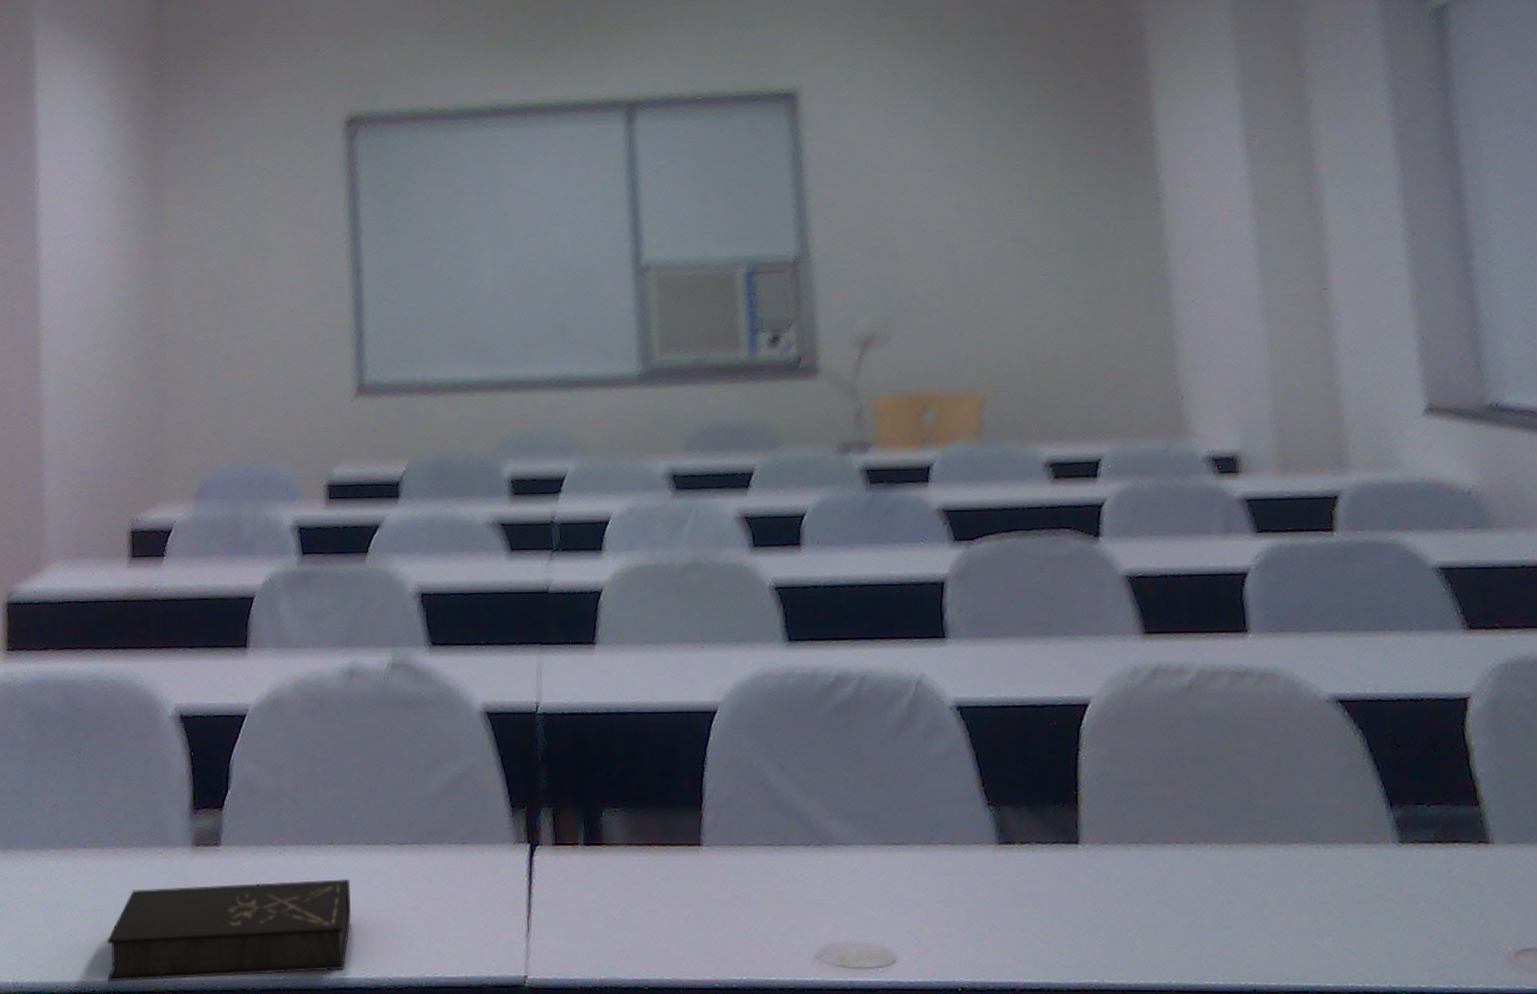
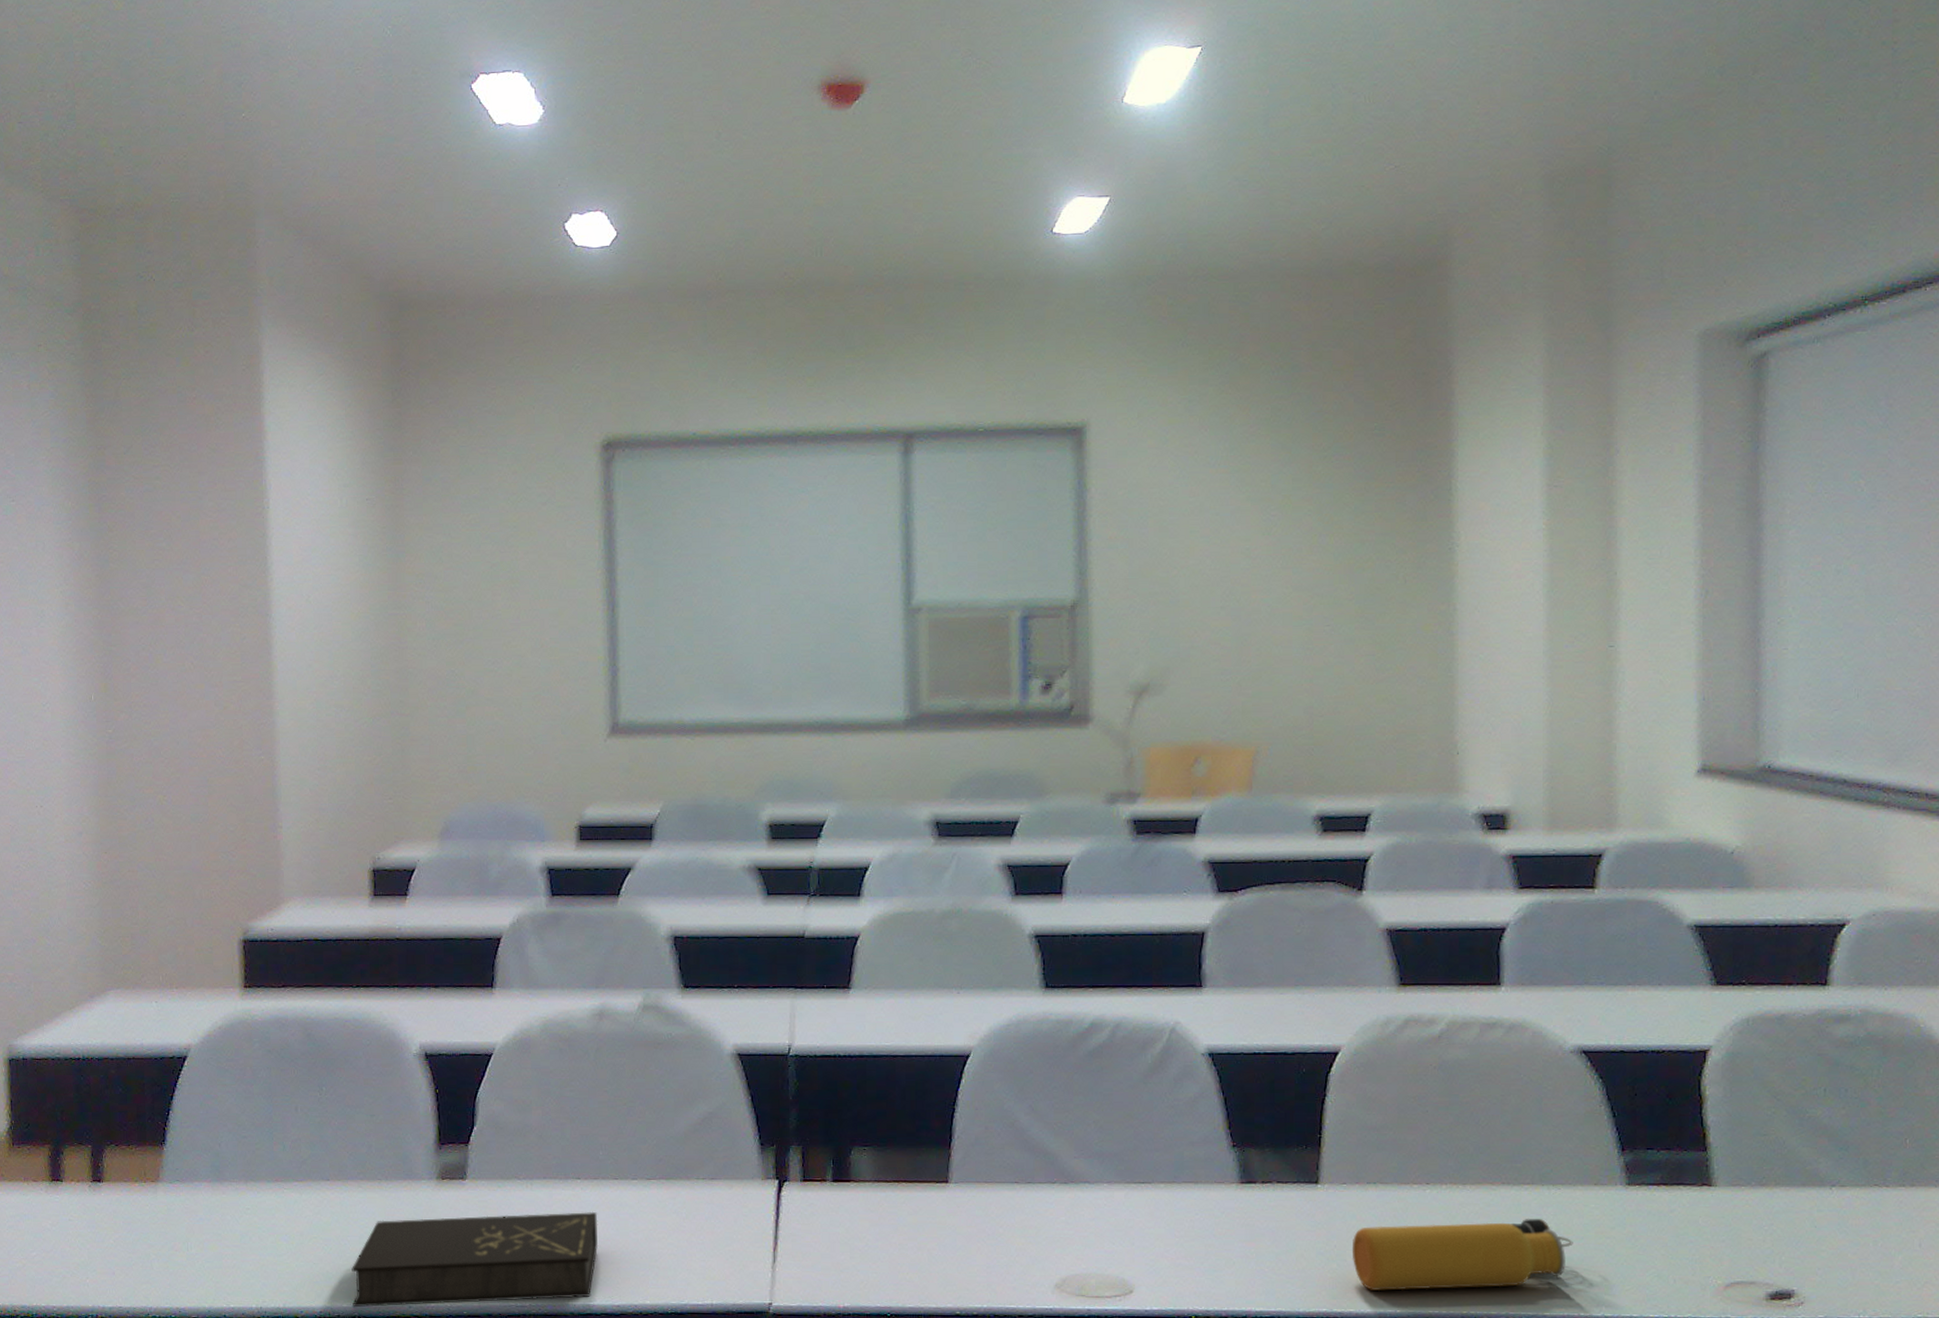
water bottle: none [1118,879,1350,960] -> present [1351,1218,1573,1291]

